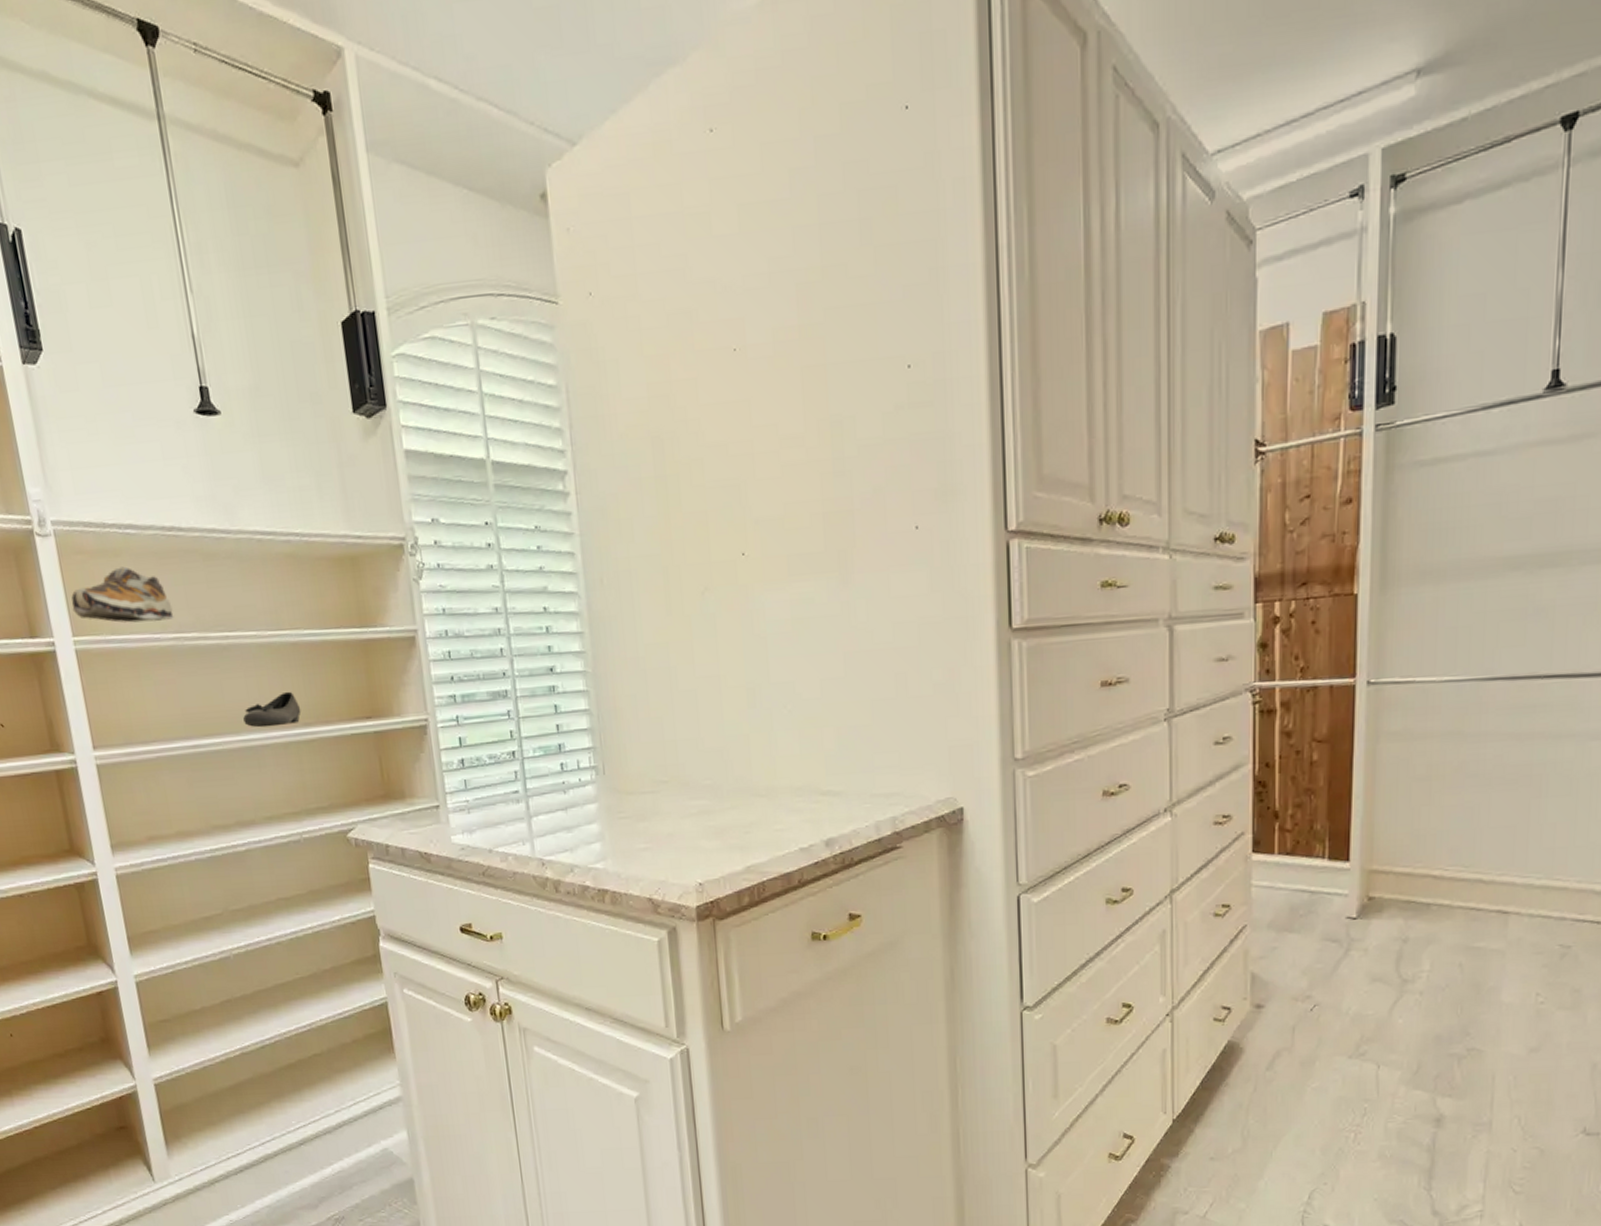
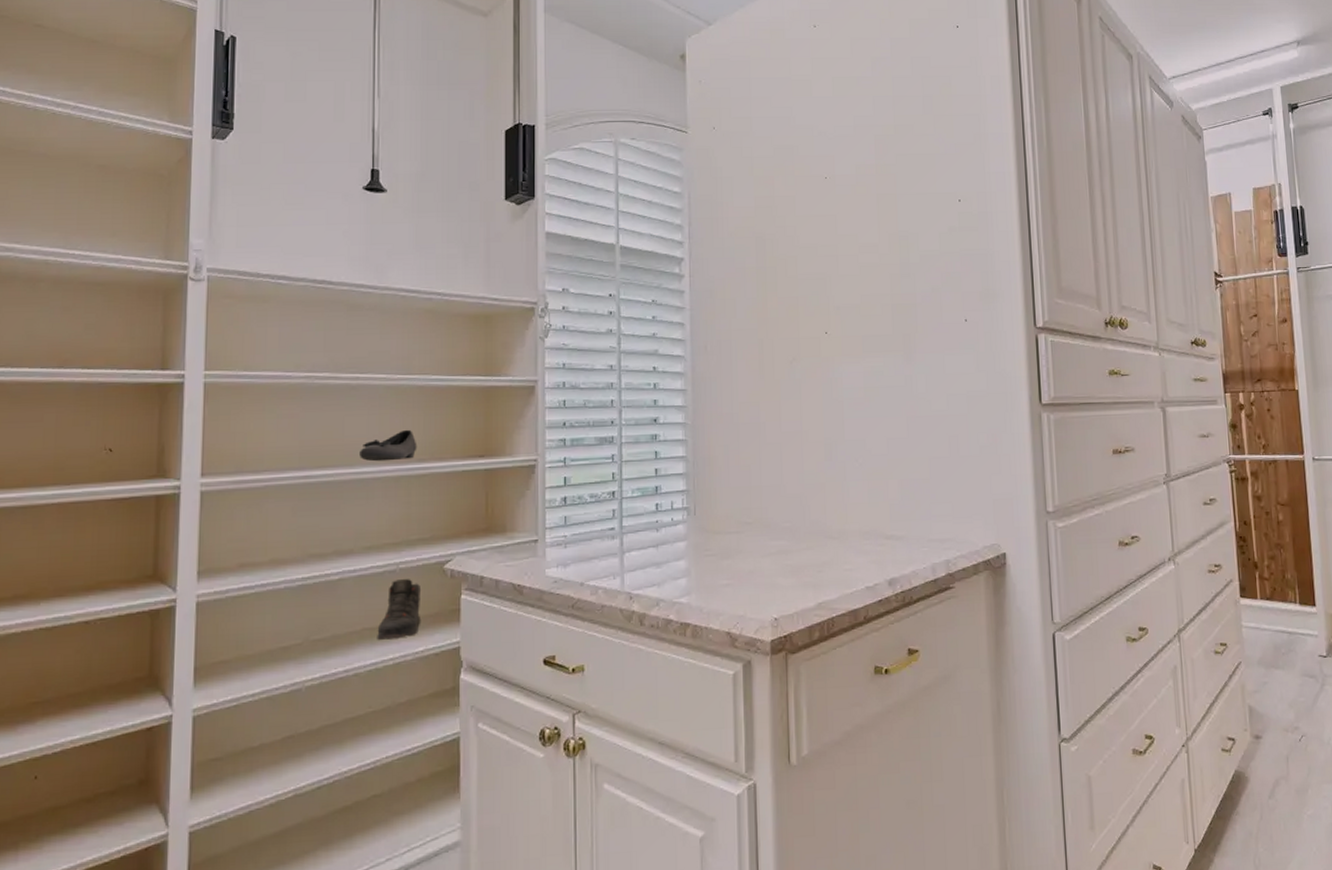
shoe: present [71,566,174,623] -> none [210,311,309,361]
hiking boot: none [291,849,334,910] -> present [377,579,422,640]

